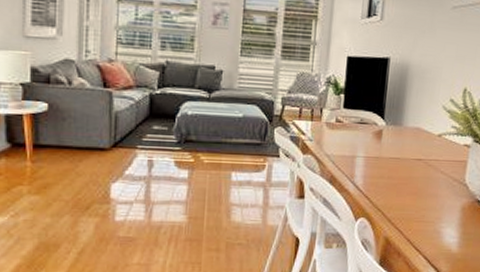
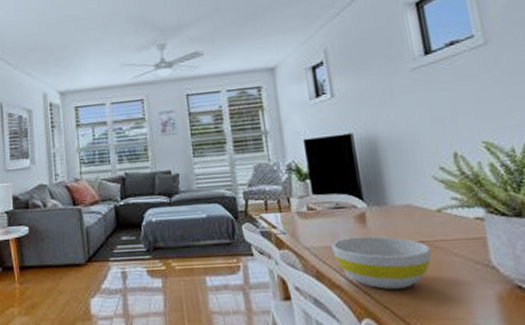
bowl: none [348,149,425,196] -> present [331,236,431,289]

